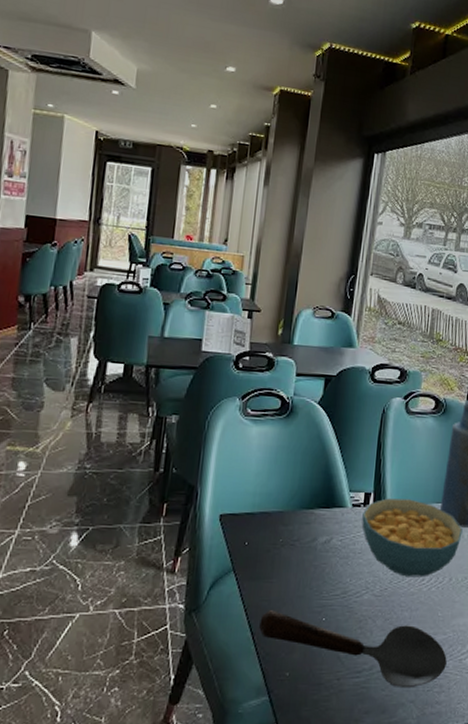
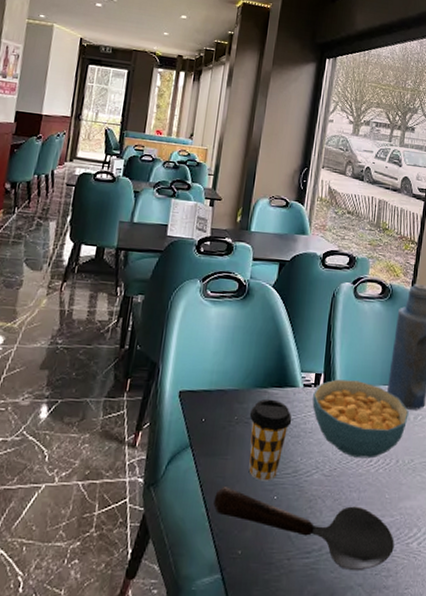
coffee cup: none [295,520,341,603] -> present [248,398,292,481]

